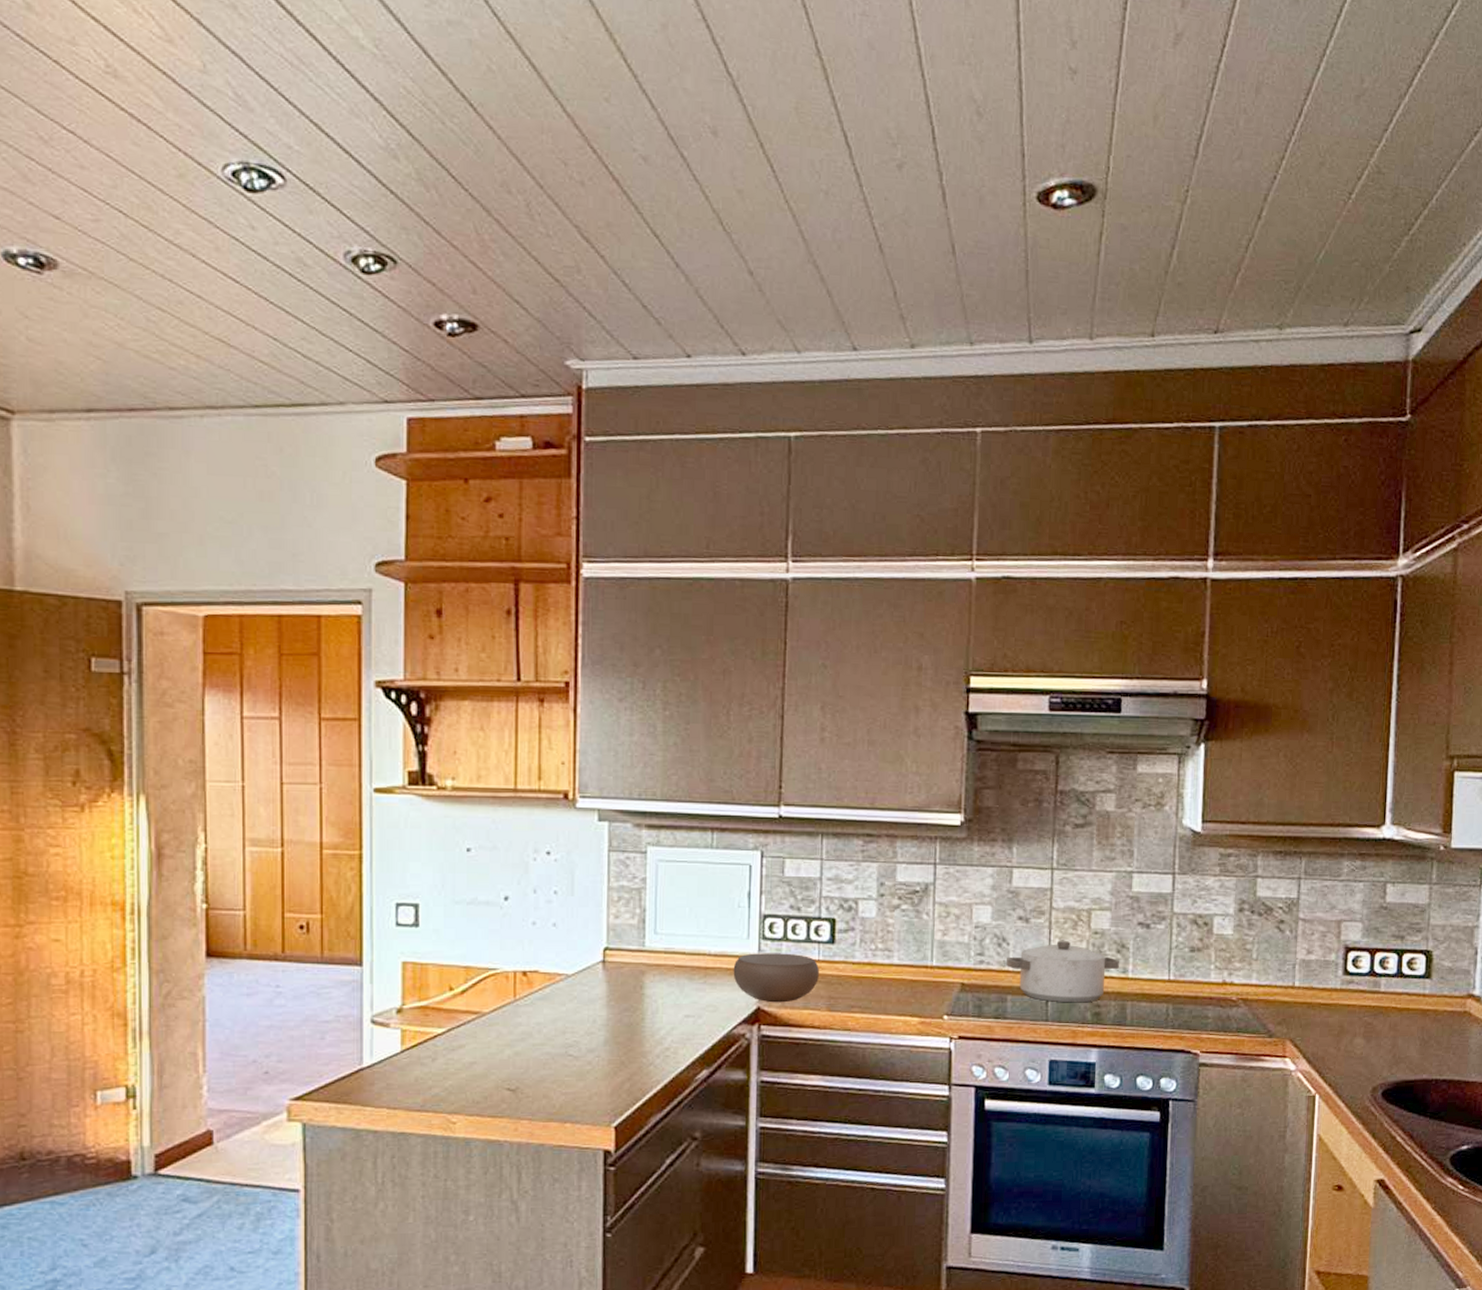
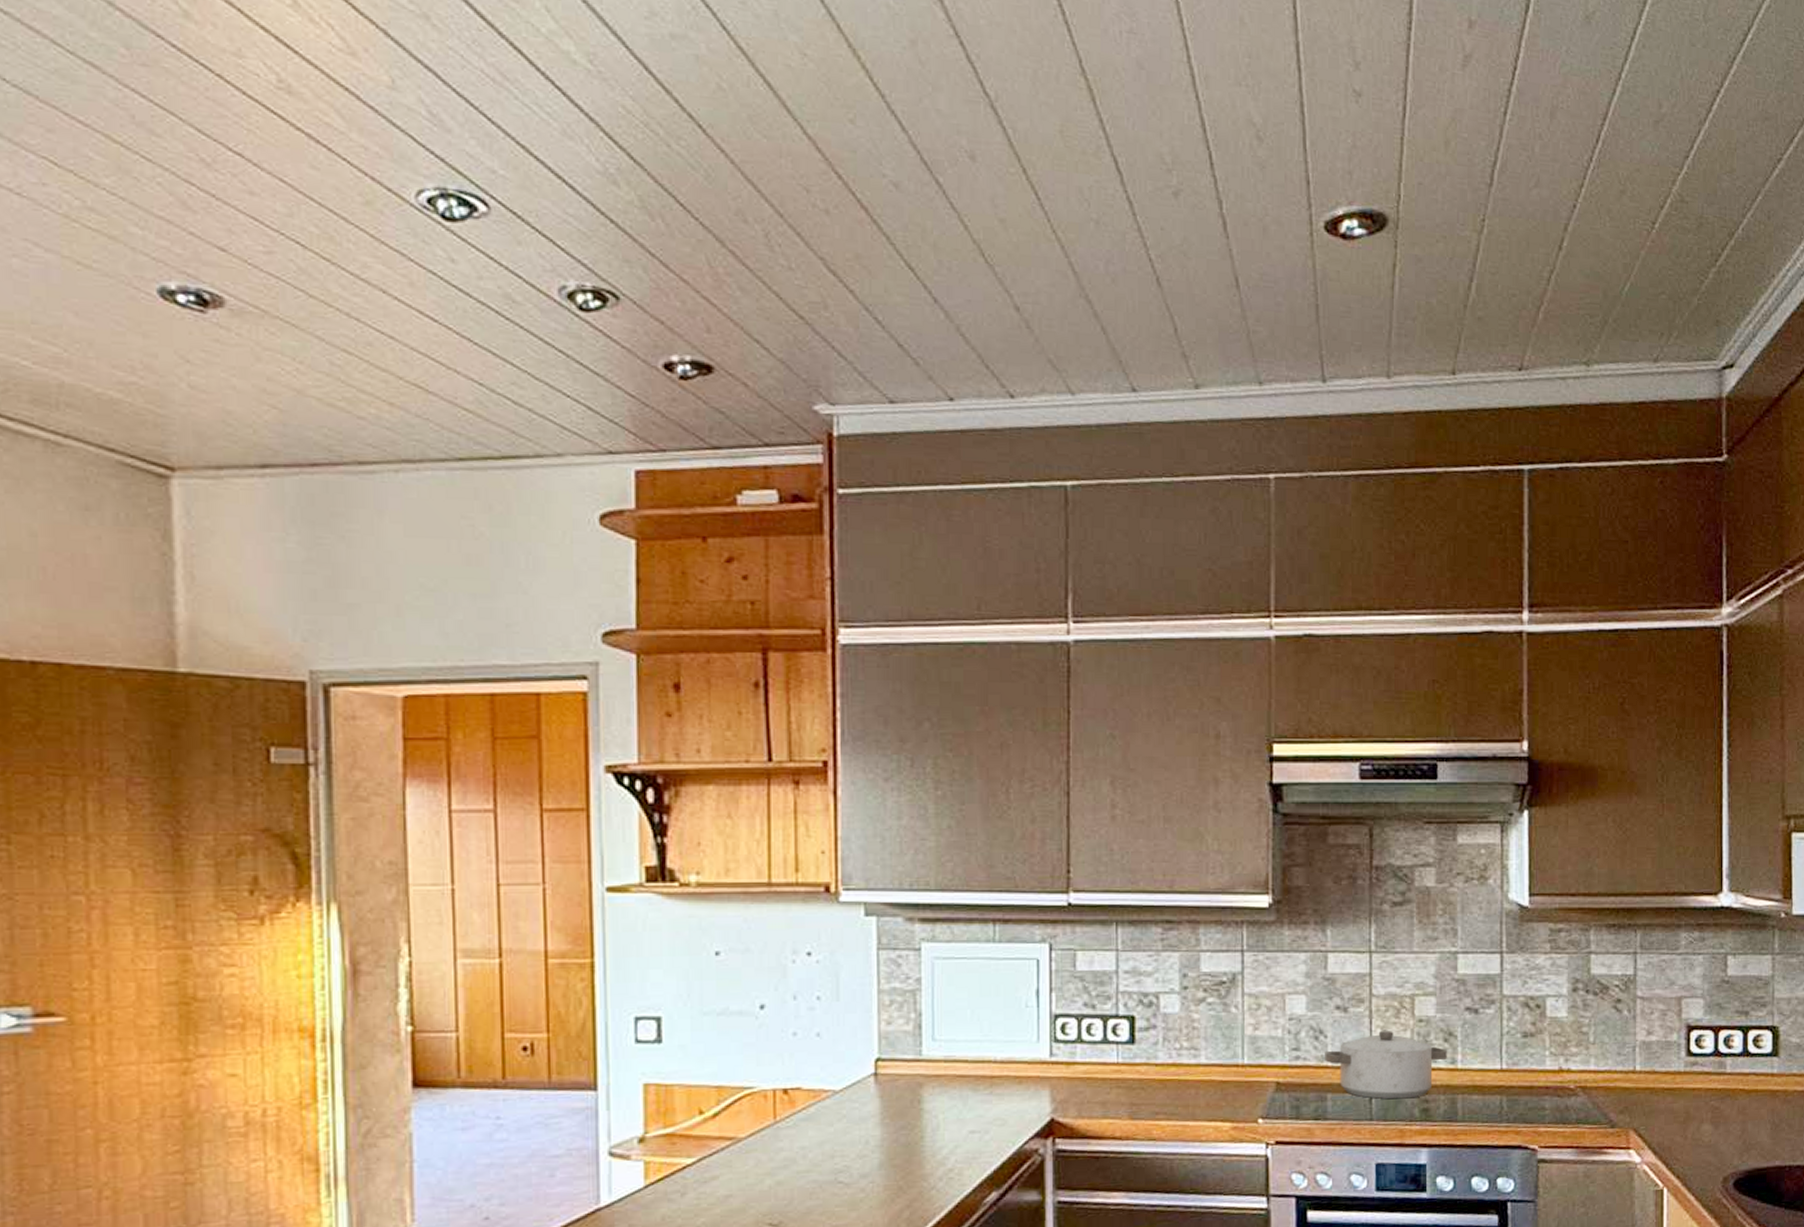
bowl: present [733,953,820,1003] -> none [1022,1056,1120,1113]

